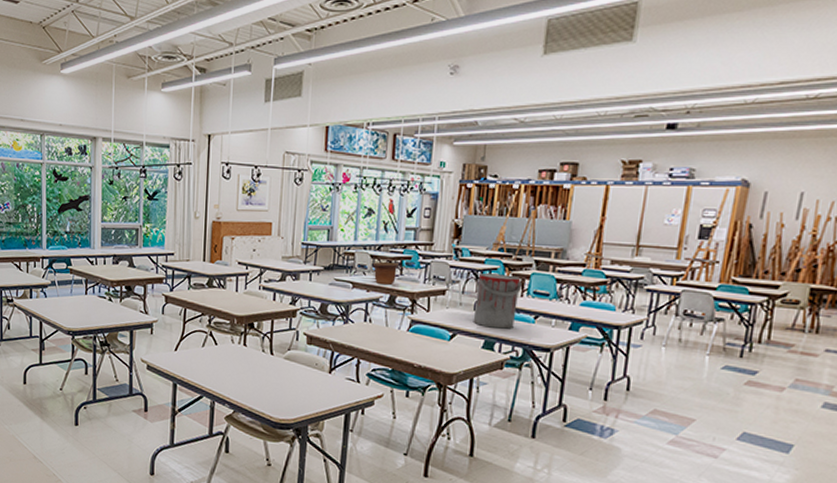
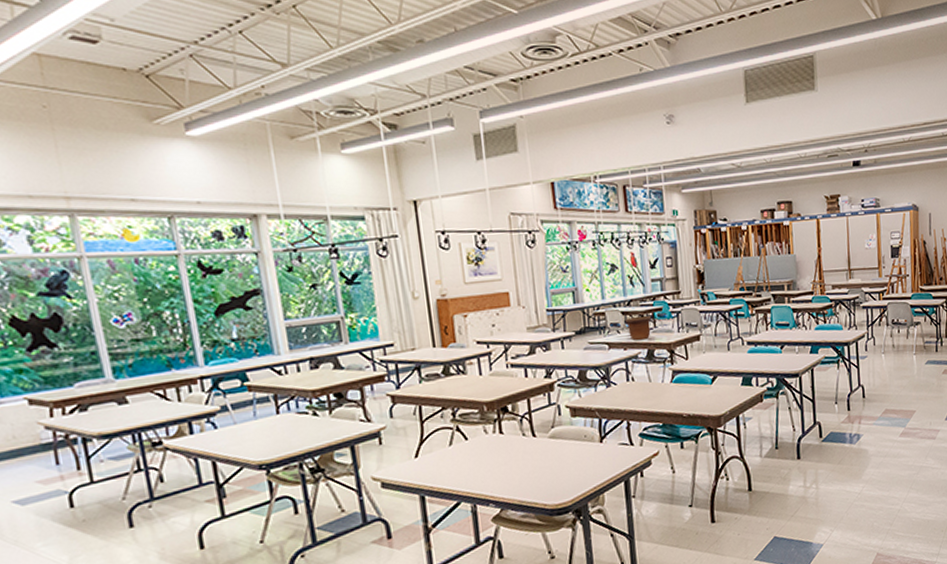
paint can: present [473,273,522,329] -> none [727,311,766,365]

